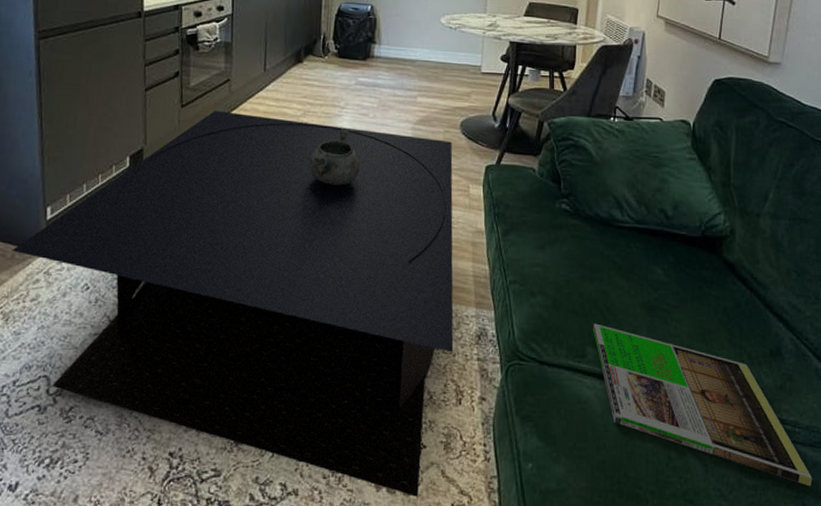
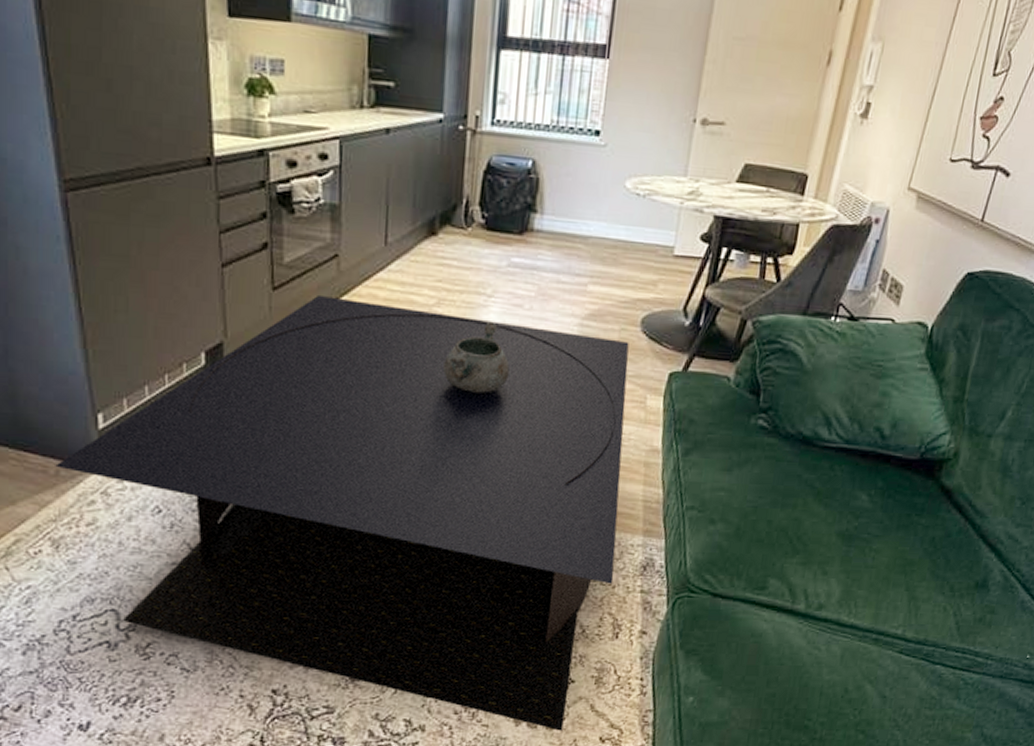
magazine: present [593,323,813,487] -> none [778,553,997,716]

